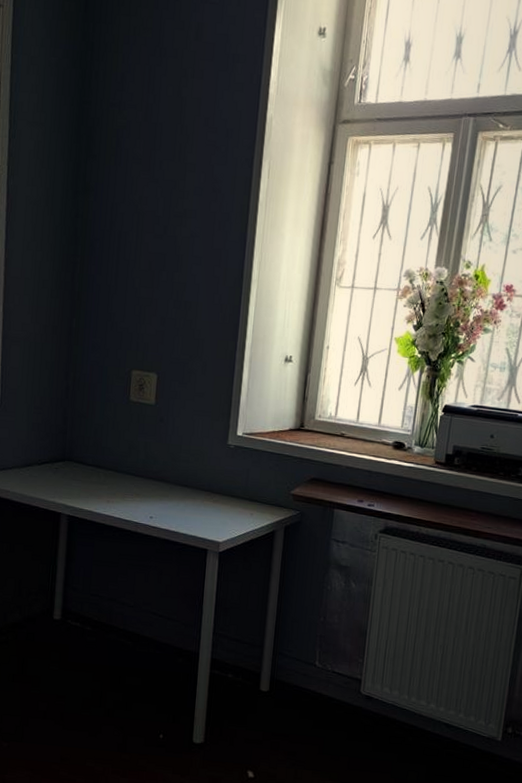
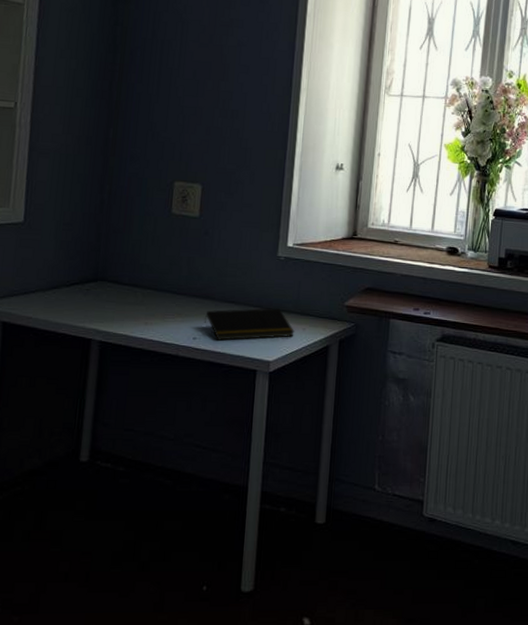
notepad: none [159,492,243,521] -> present [204,308,294,341]

